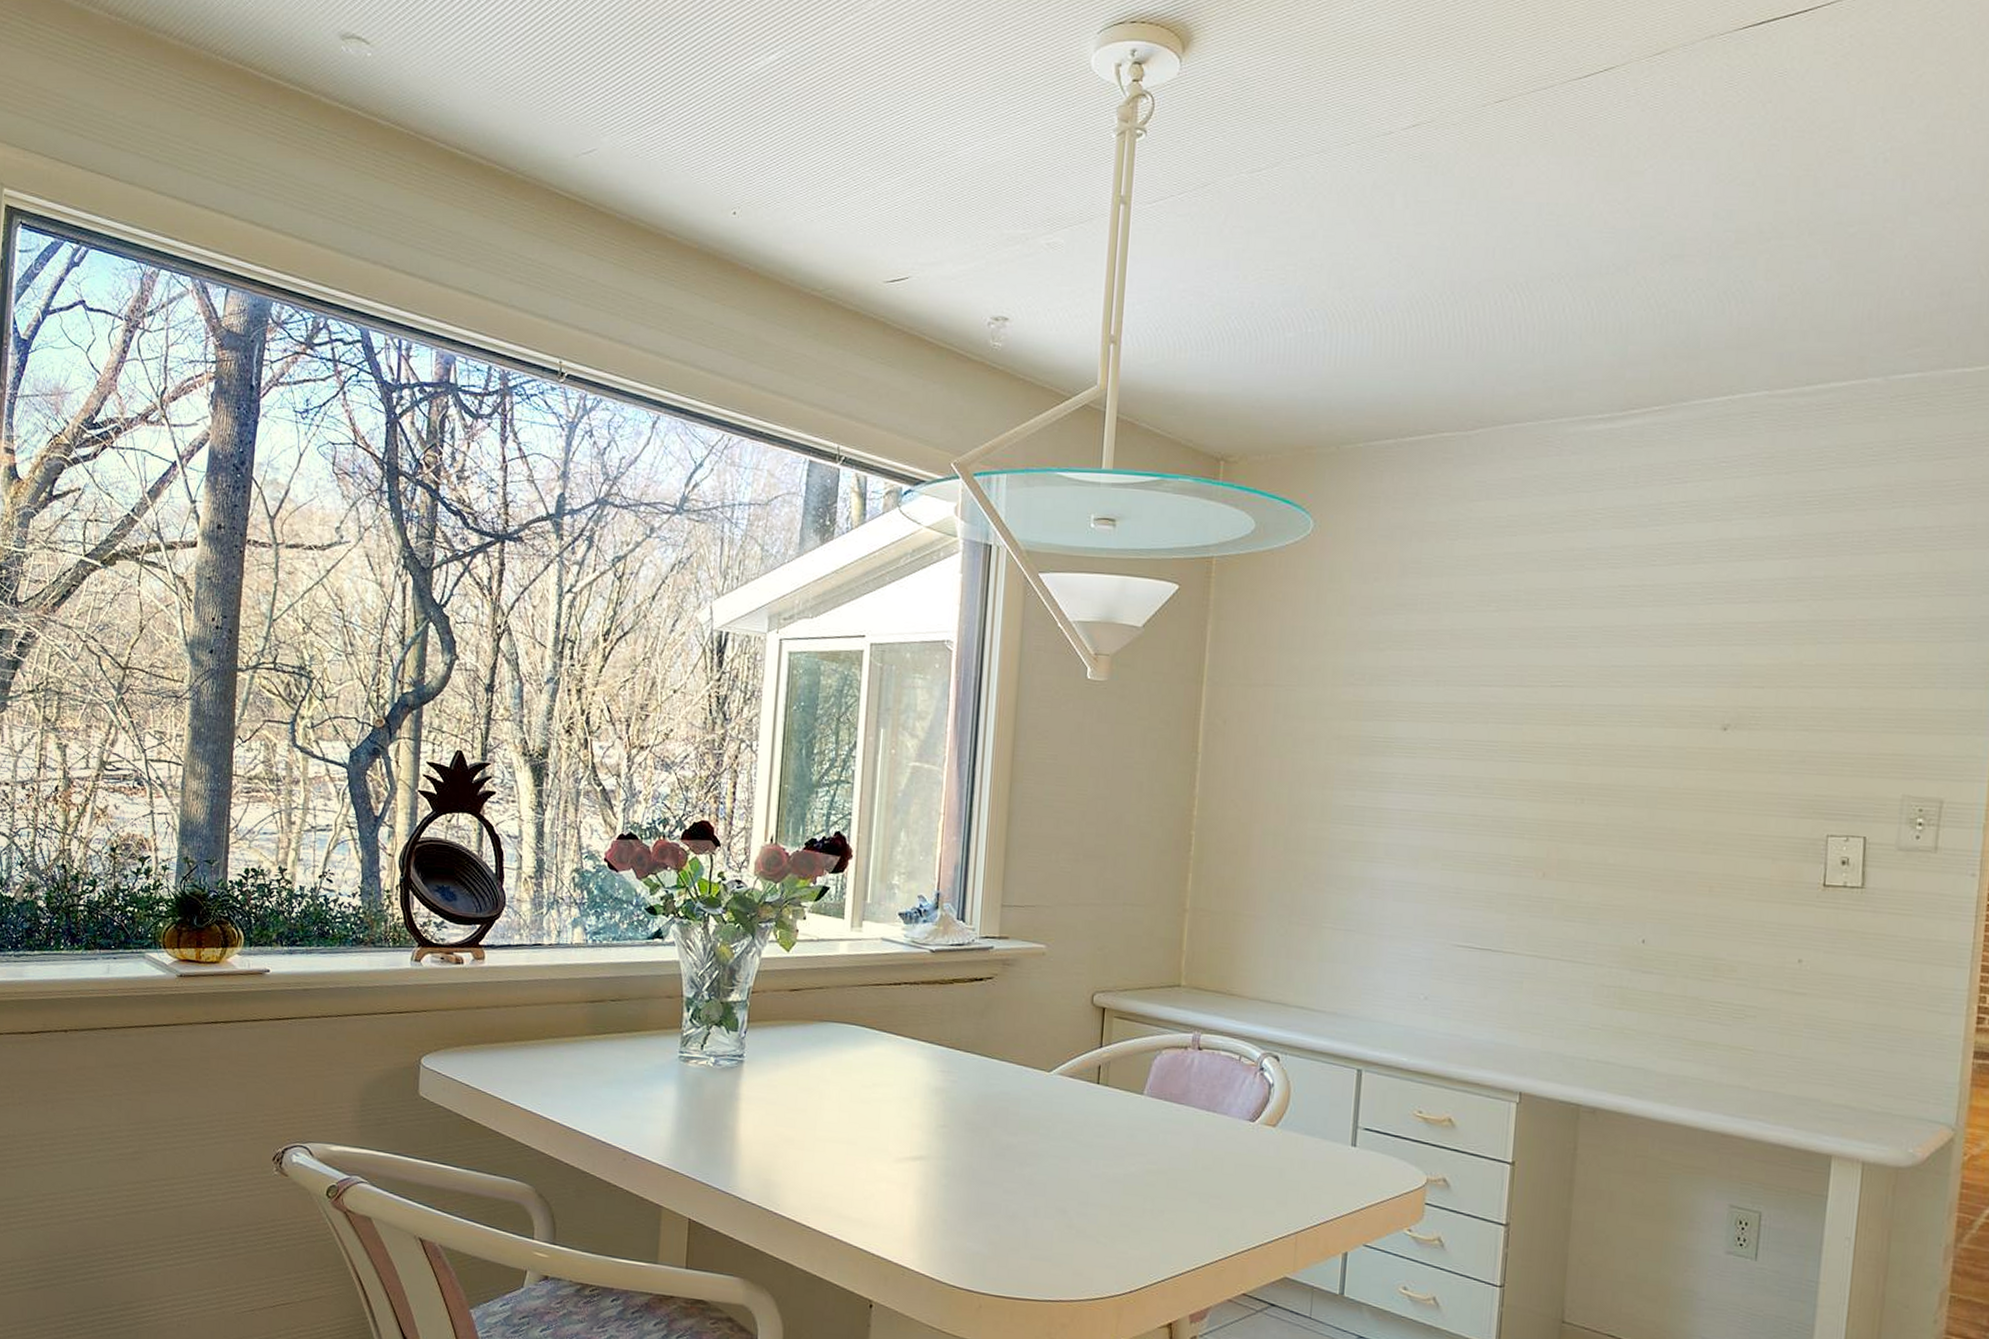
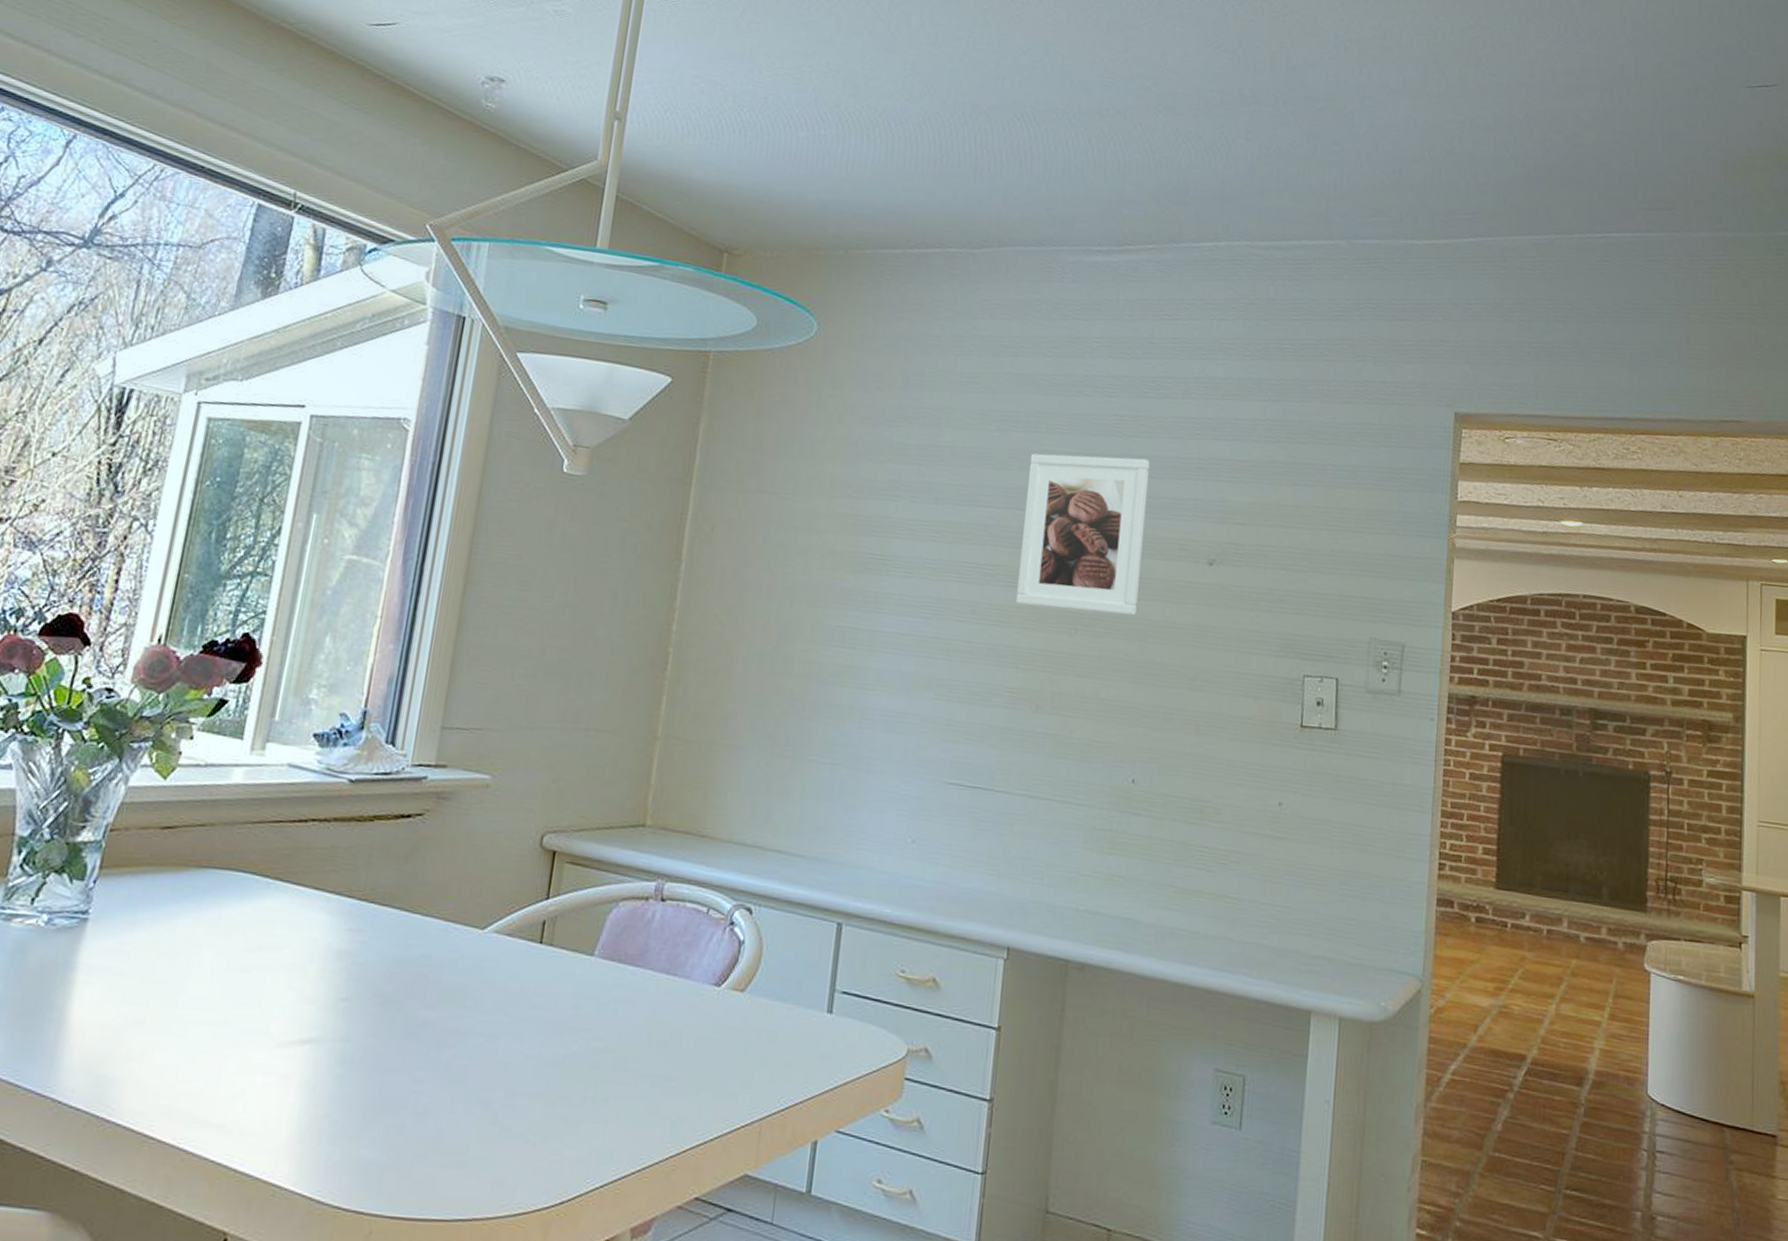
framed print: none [1520,627,1659,784] -> present [1016,453,1150,616]

